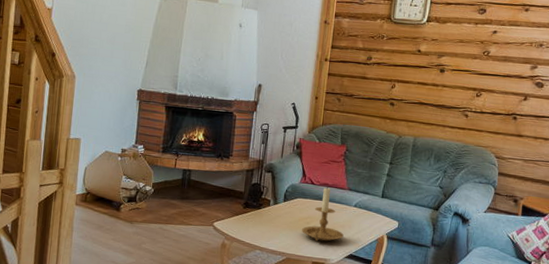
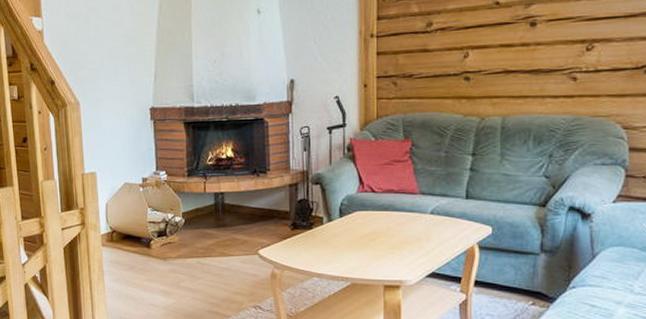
candle holder: present [301,186,344,242] -> none [365,192,421,261]

